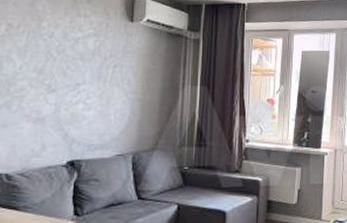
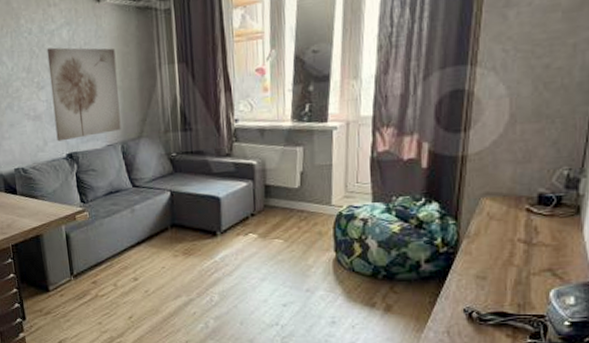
wall art: none [59,53,141,147] -> present [46,47,121,142]

